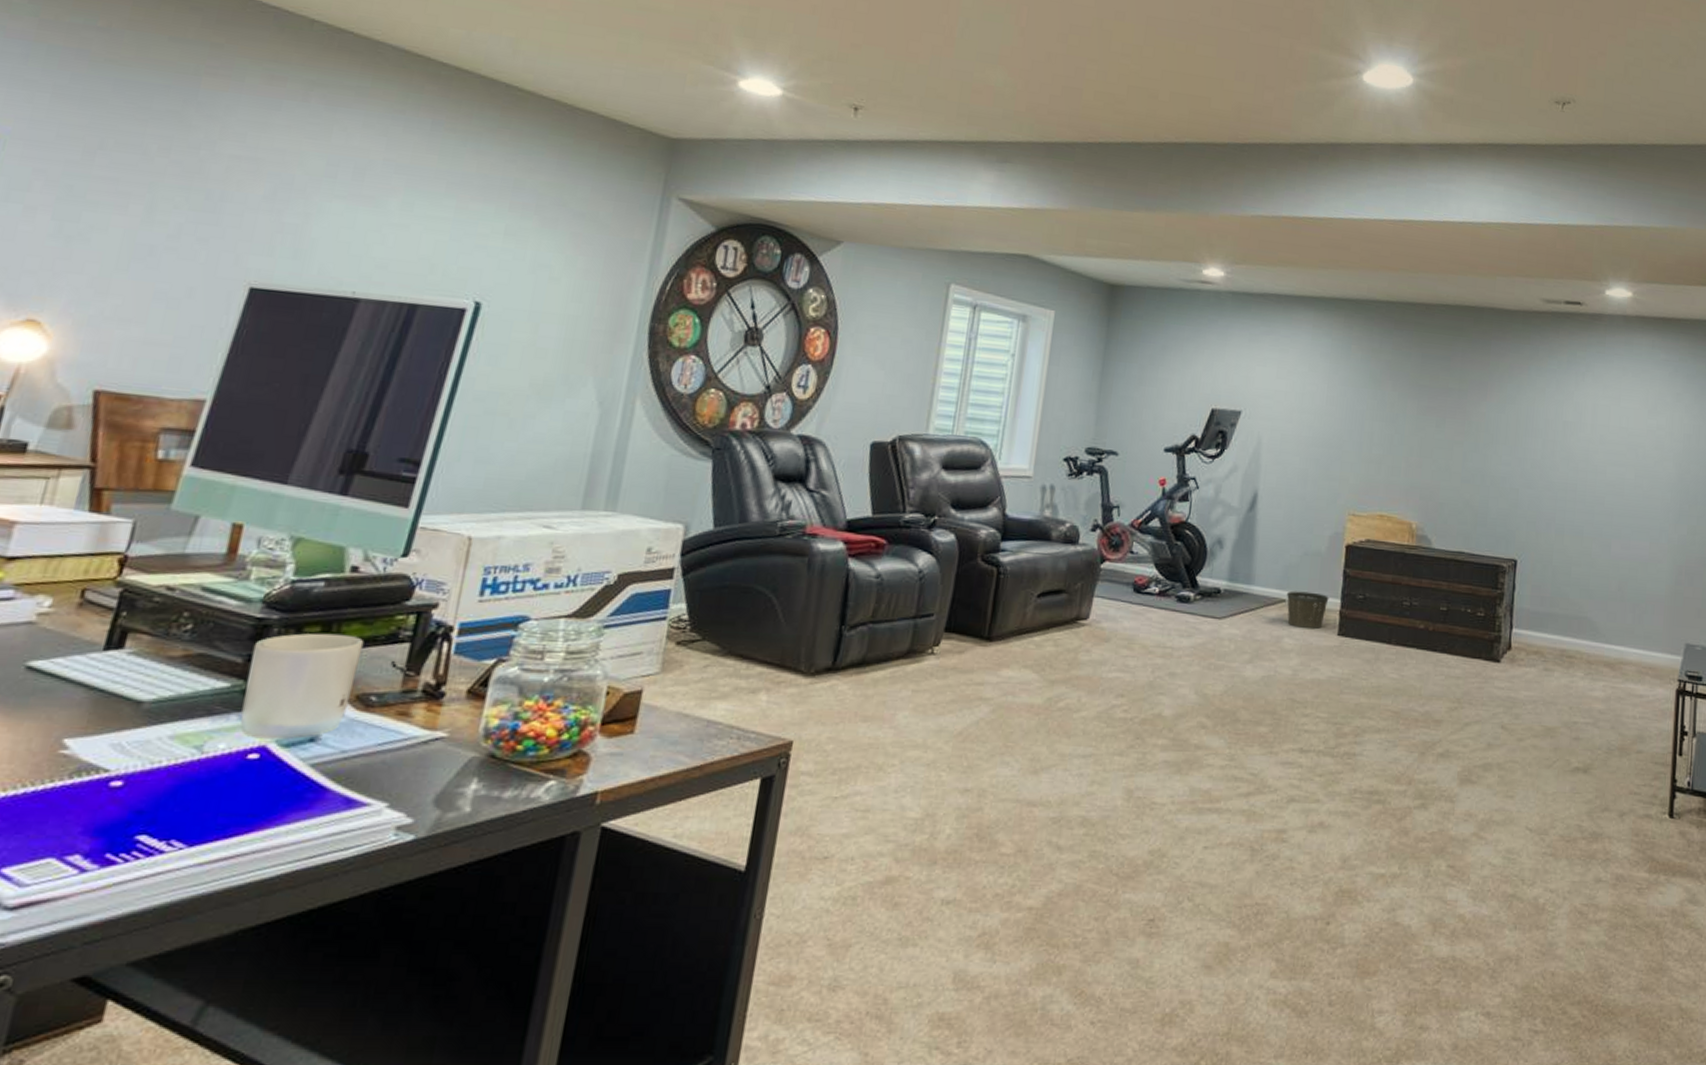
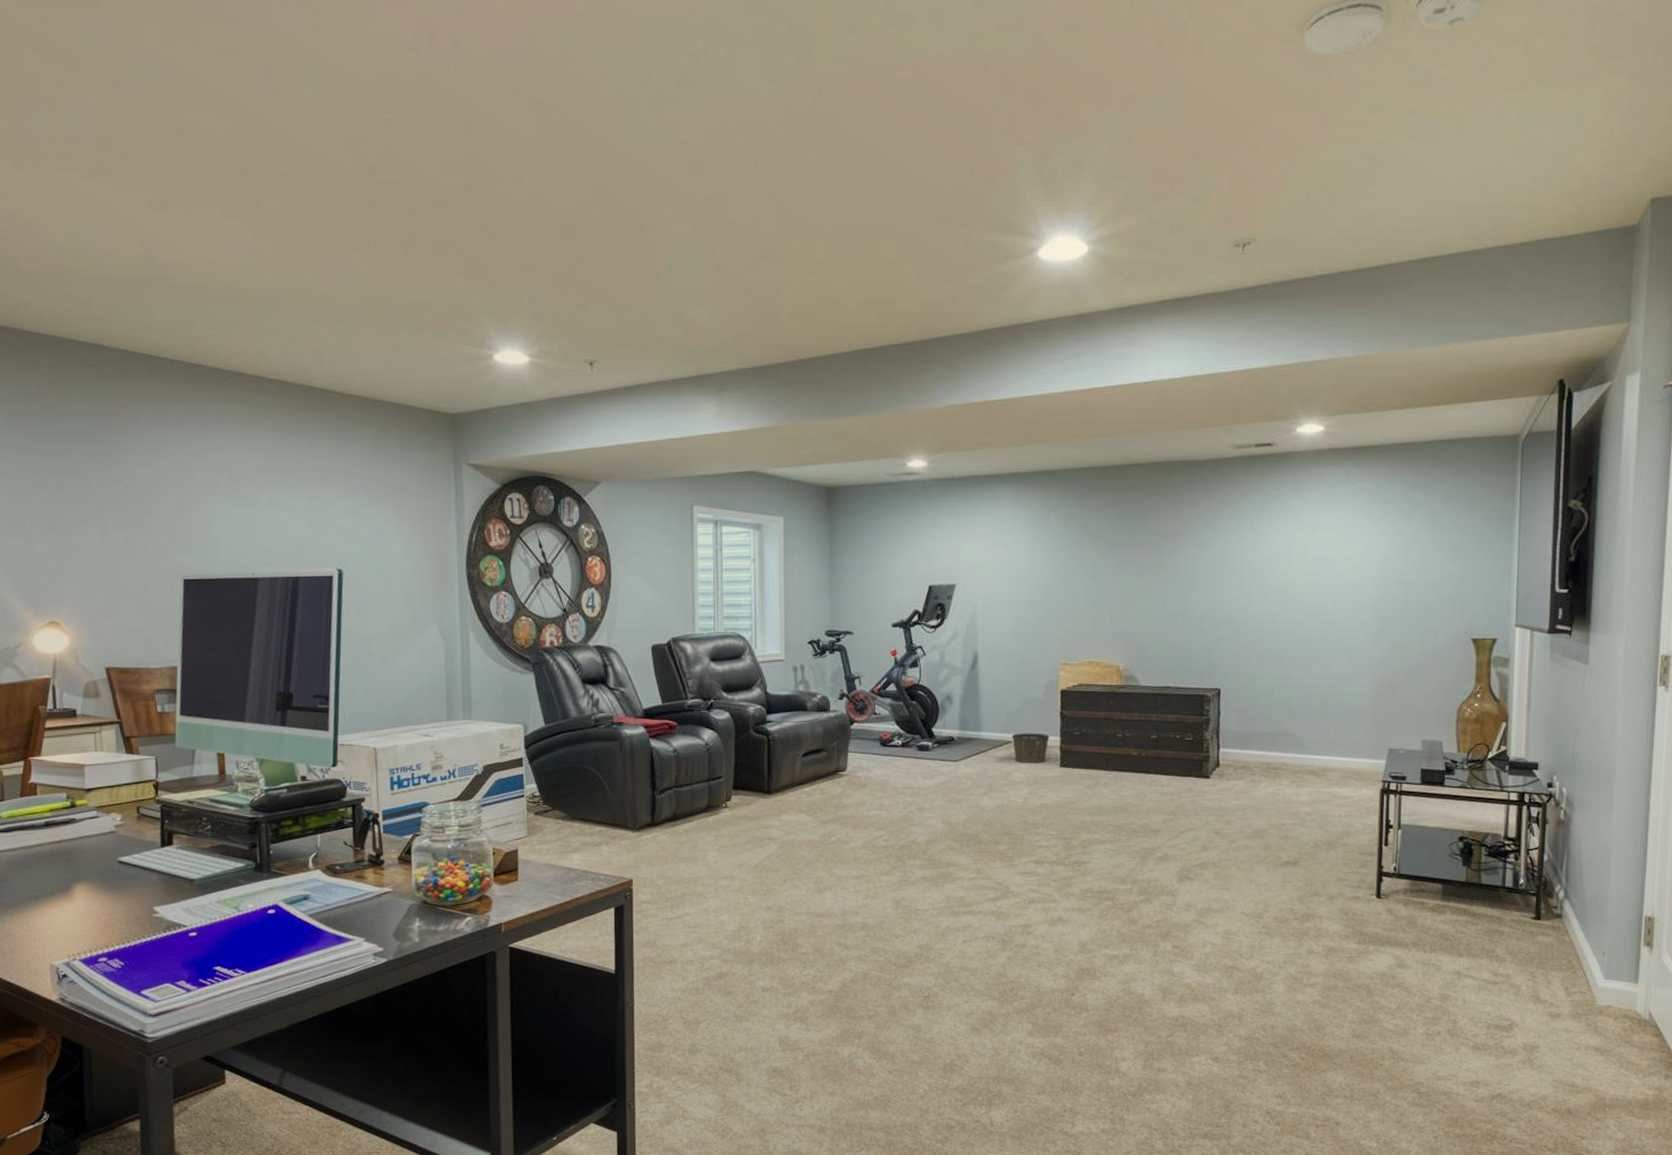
mug: present [240,632,365,740] -> none [252,825,323,900]

